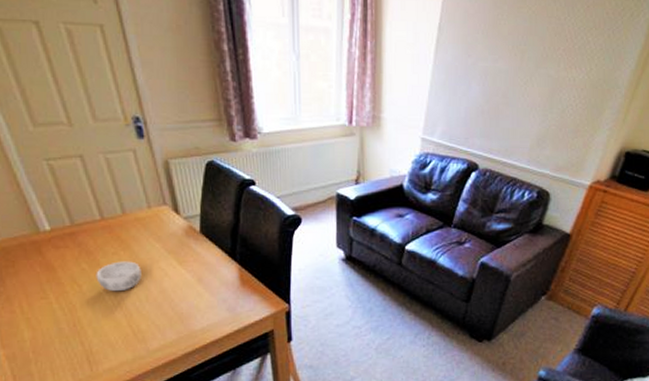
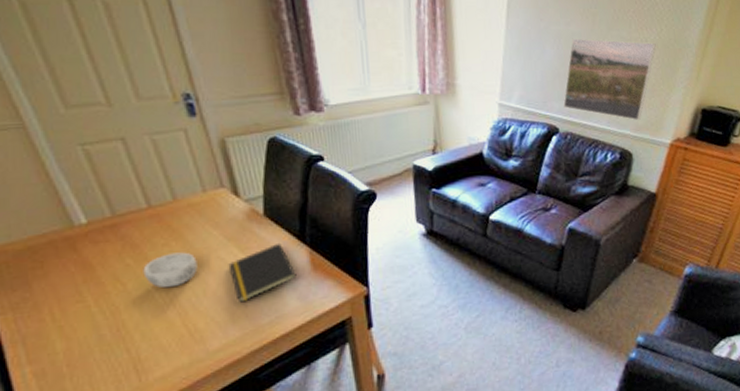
notepad: none [168,258,227,310] -> present [228,242,297,303]
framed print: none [485,75,584,161] -> present [563,38,656,121]

